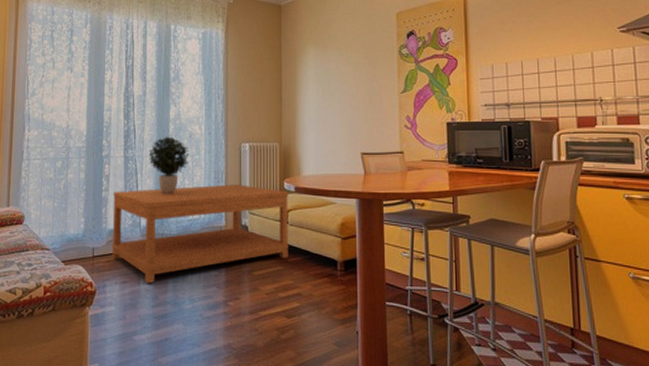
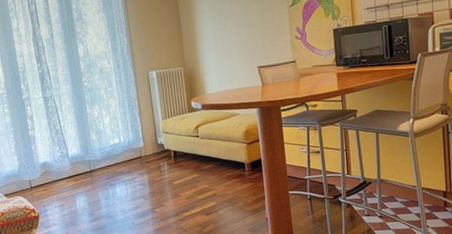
coffee table: present [111,184,289,284] -> none [39,108,202,204]
potted plant: present [148,136,189,195] -> none [66,73,103,127]

